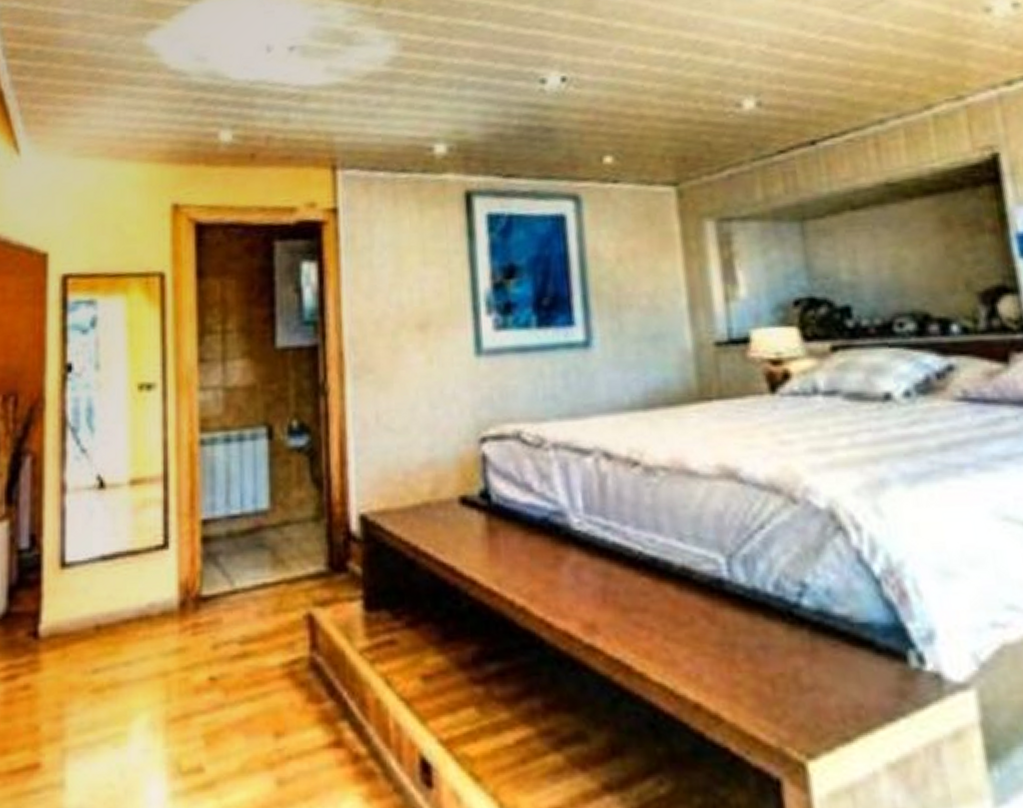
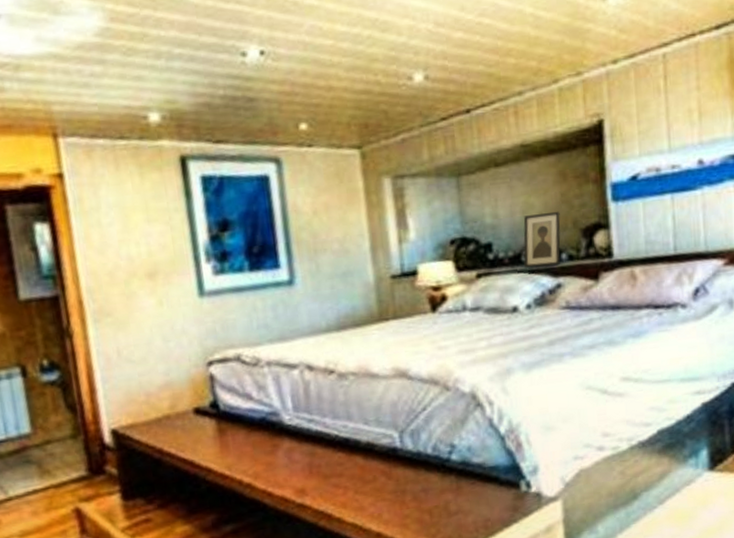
picture frame: none [894,268,950,342] -> present [523,211,561,268]

